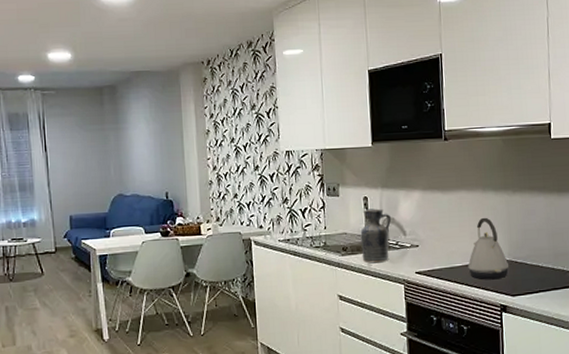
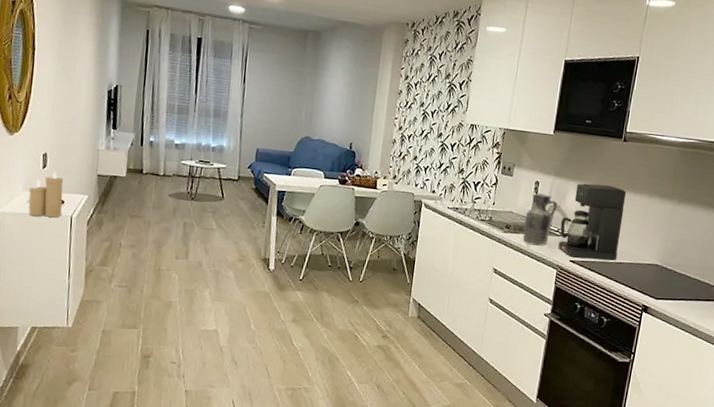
coffee maker: none [398,187,464,268] -> present [558,183,627,261]
kettle: present [468,217,510,280] -> none [620,221,659,281]

